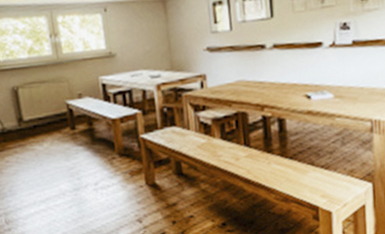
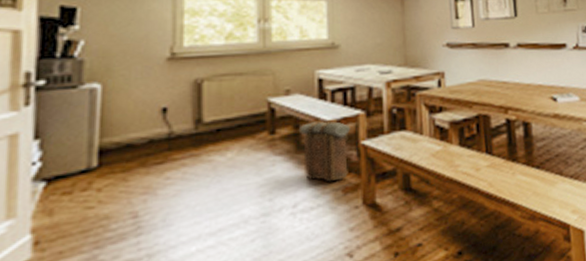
backpack: none [92,118,133,167] -> present [298,120,351,182]

